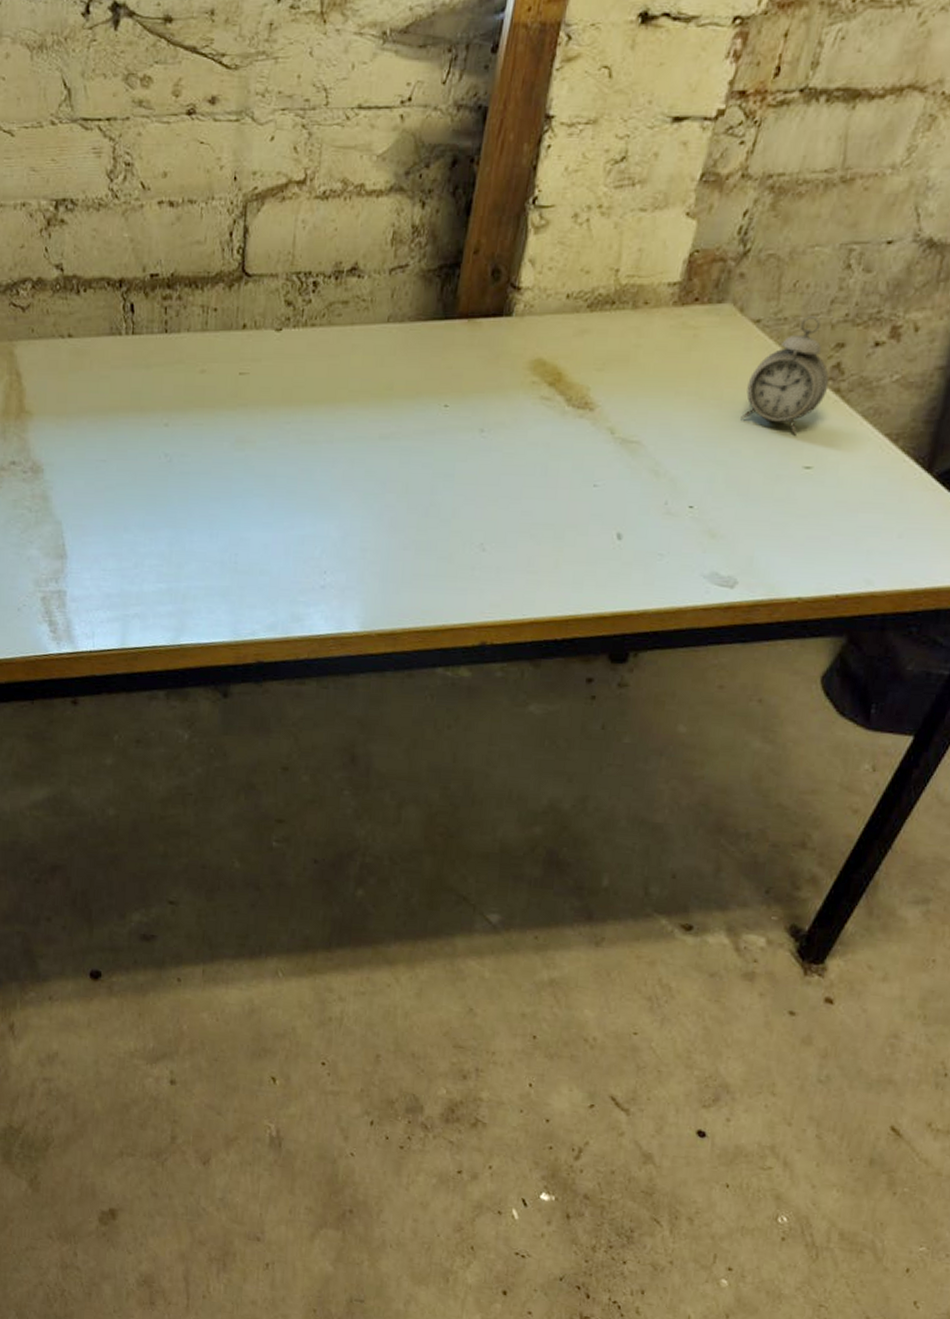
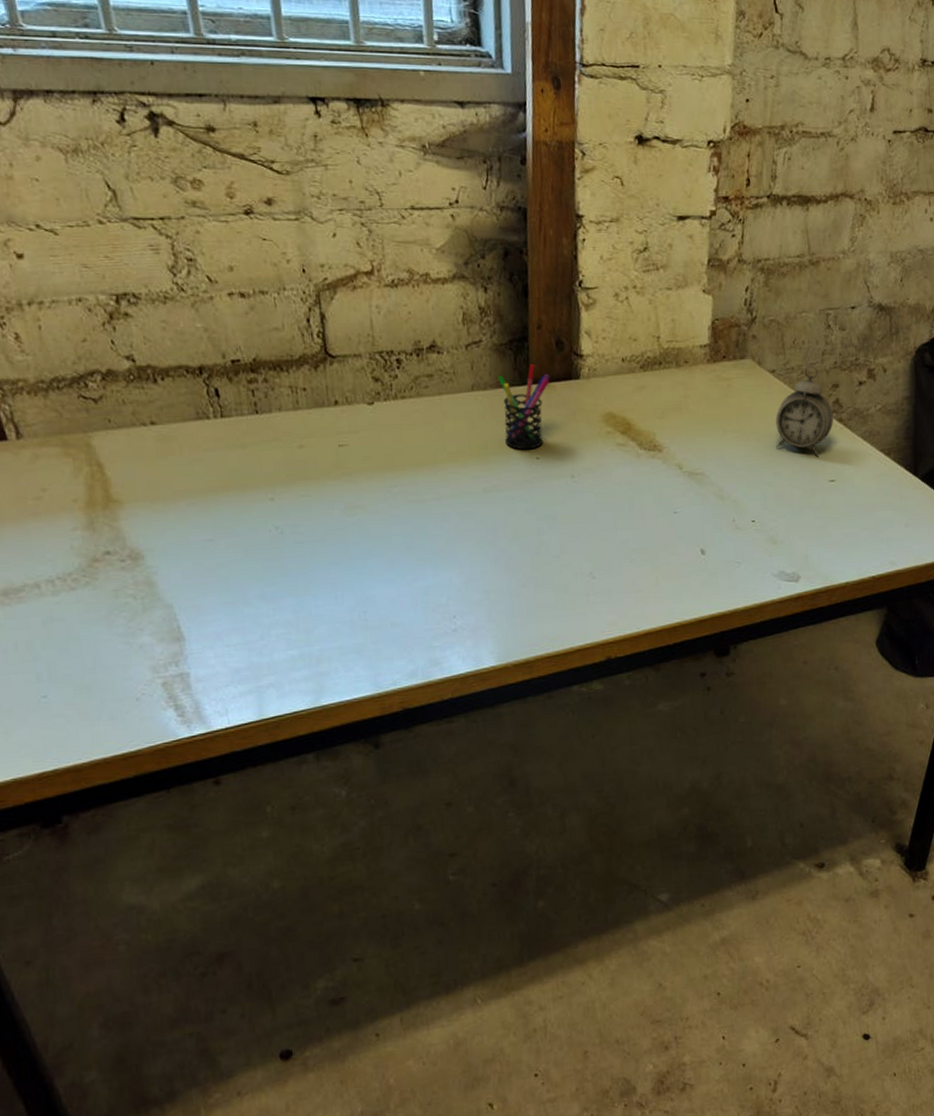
pen holder: none [414,295,479,395] -> present [497,363,551,450]

